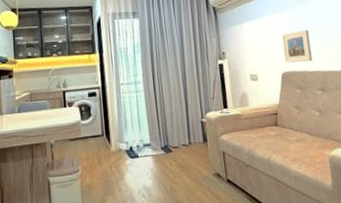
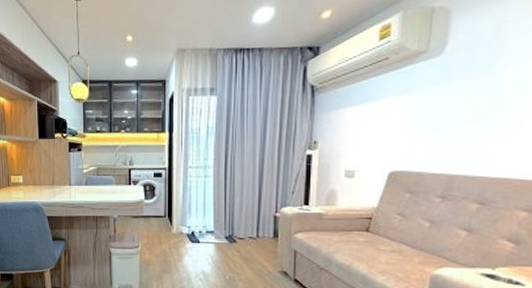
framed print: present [281,29,313,63] -> none [396,119,441,161]

